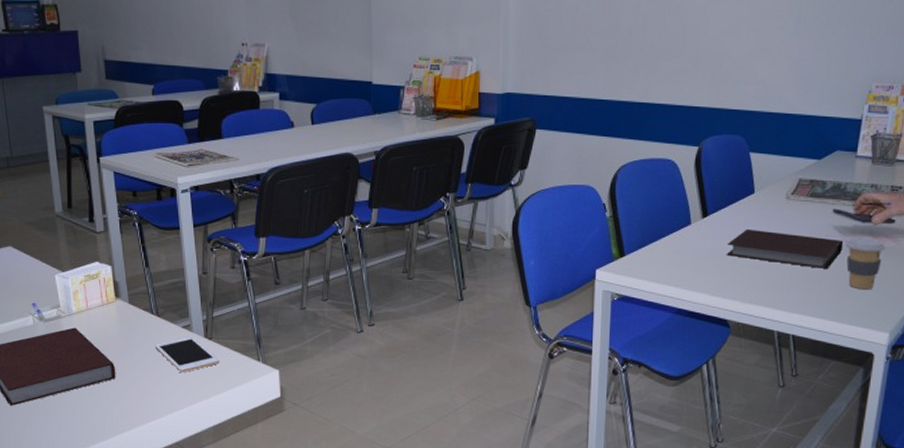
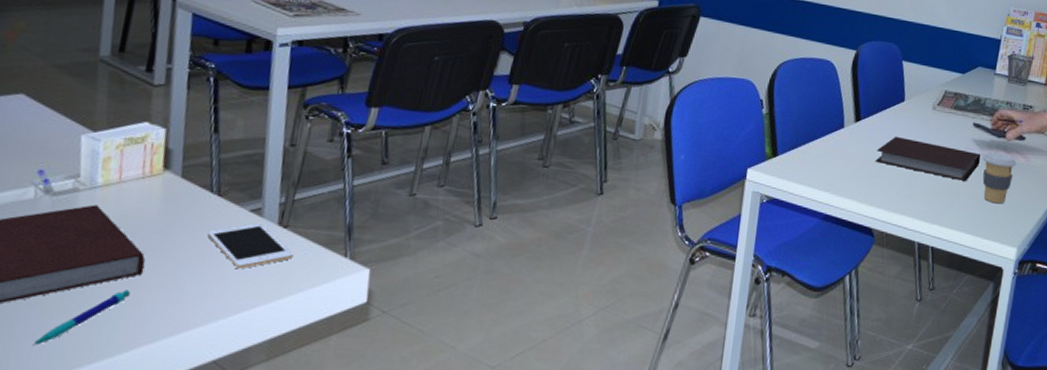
pen: none [54,390,111,432] -> present [33,290,131,346]

